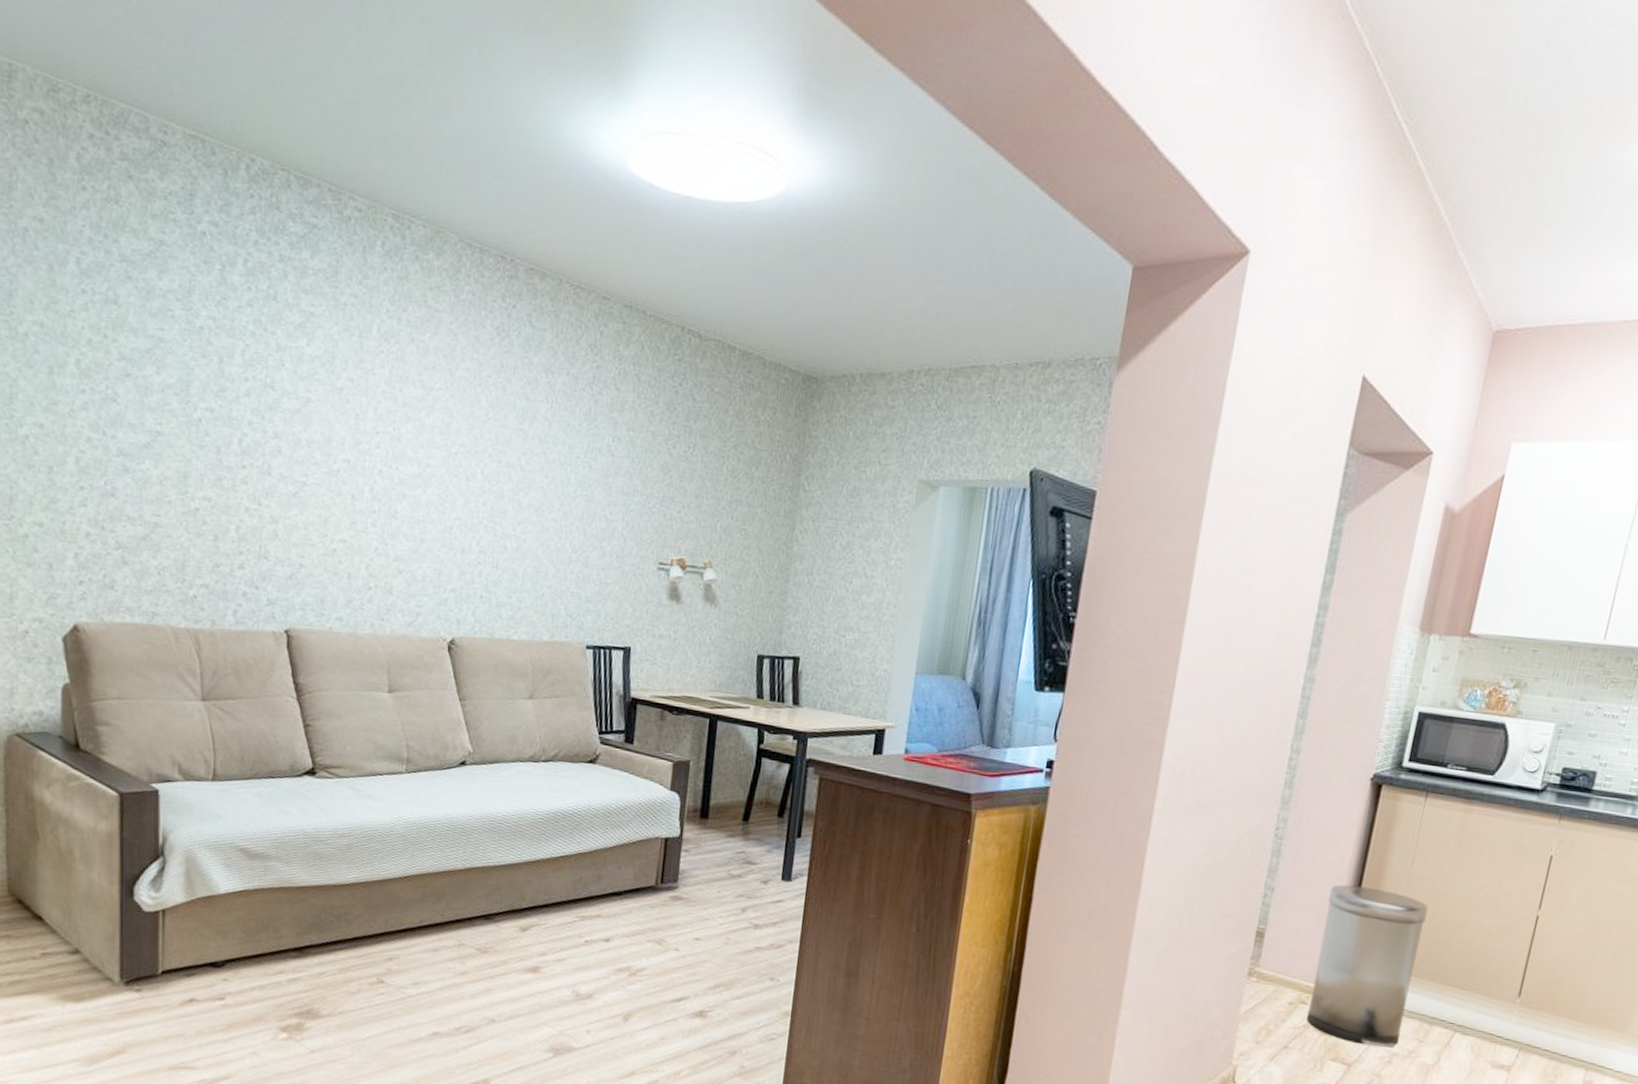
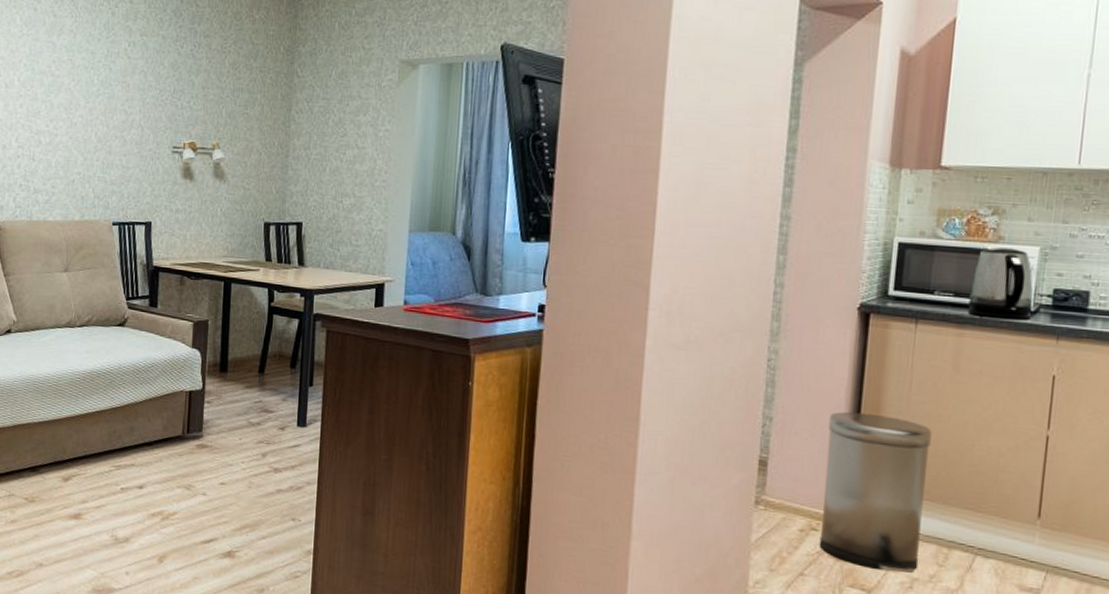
kettle: none [1477,722,1545,800] -> present [968,247,1033,321]

